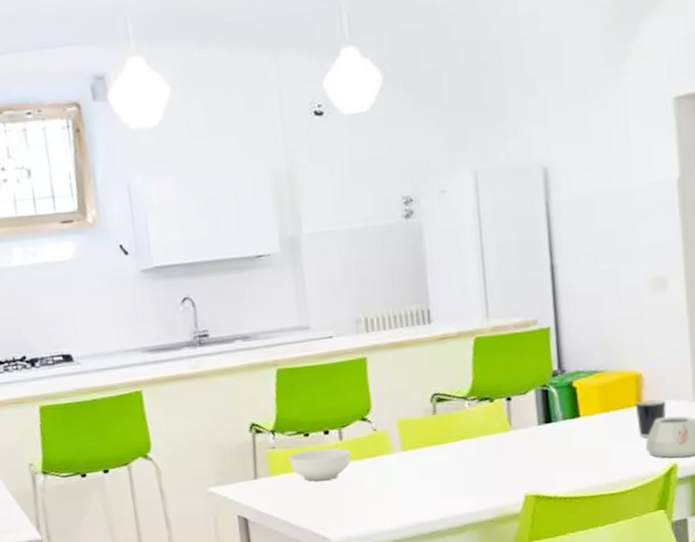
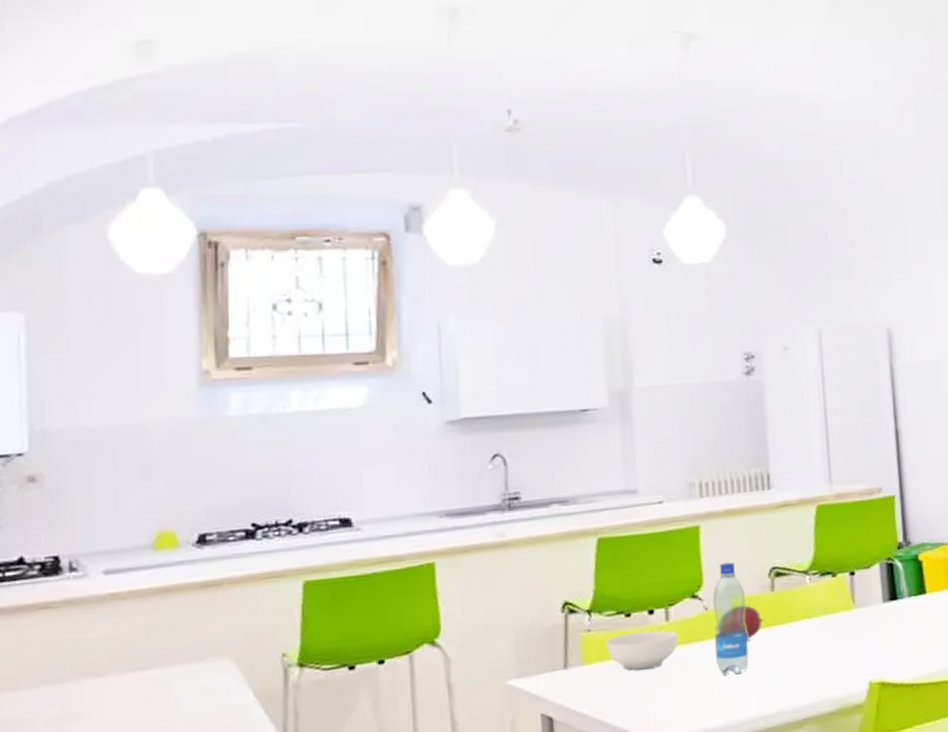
bottle: none [380,389,414,487] -> present [712,562,749,675]
fruit: none [383,427,427,456] -> present [714,605,764,639]

